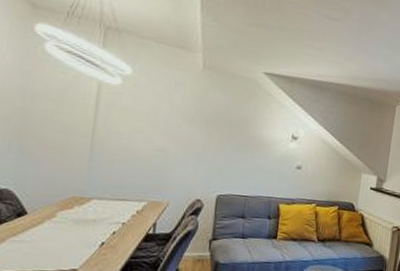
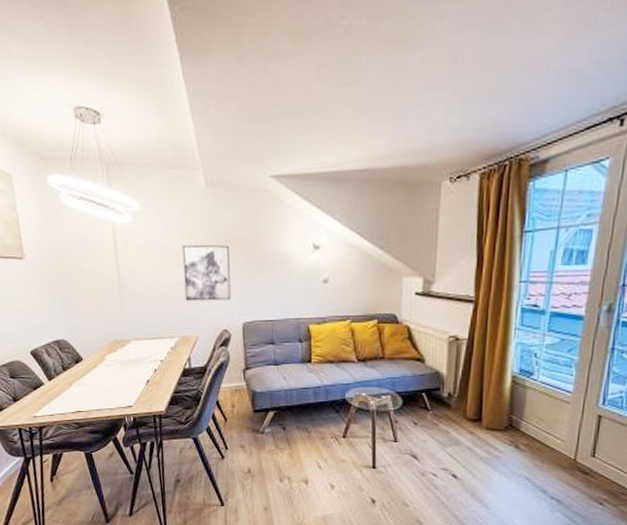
wall art: none [162,115,216,172] -> present [182,244,231,301]

